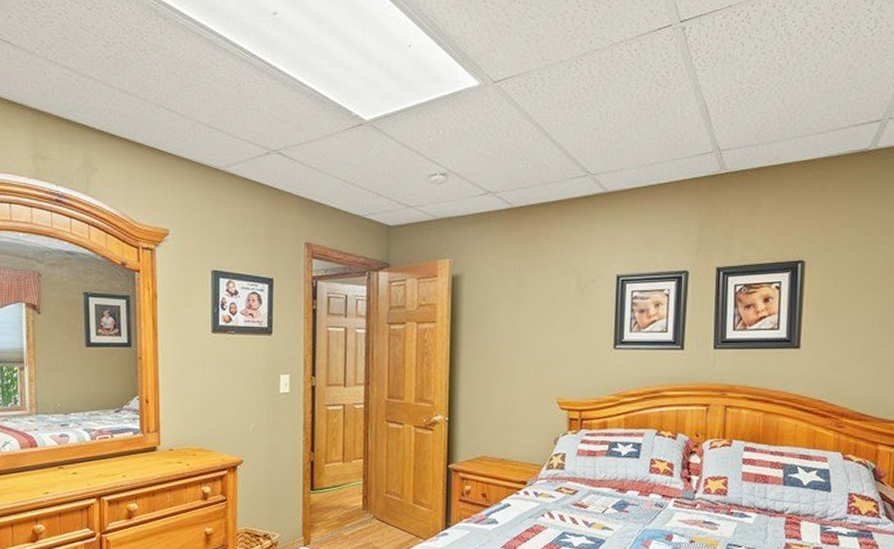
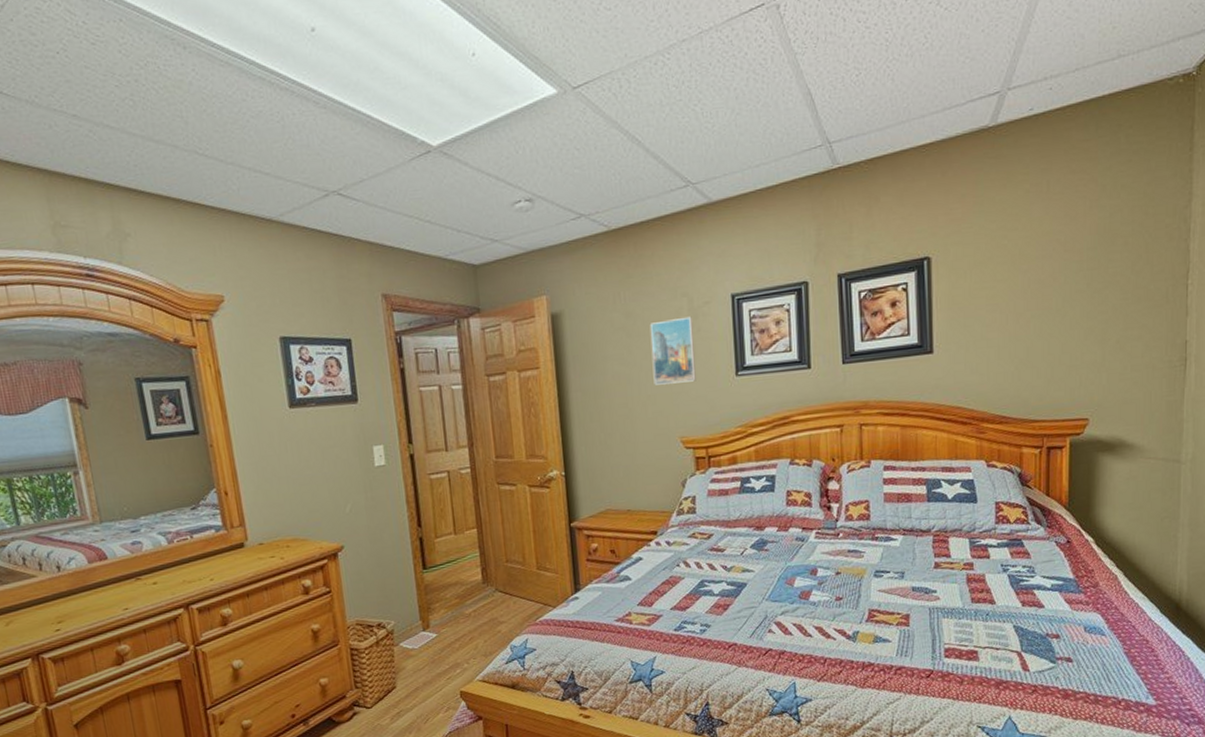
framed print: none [538,291,579,350] -> present [649,316,696,385]

